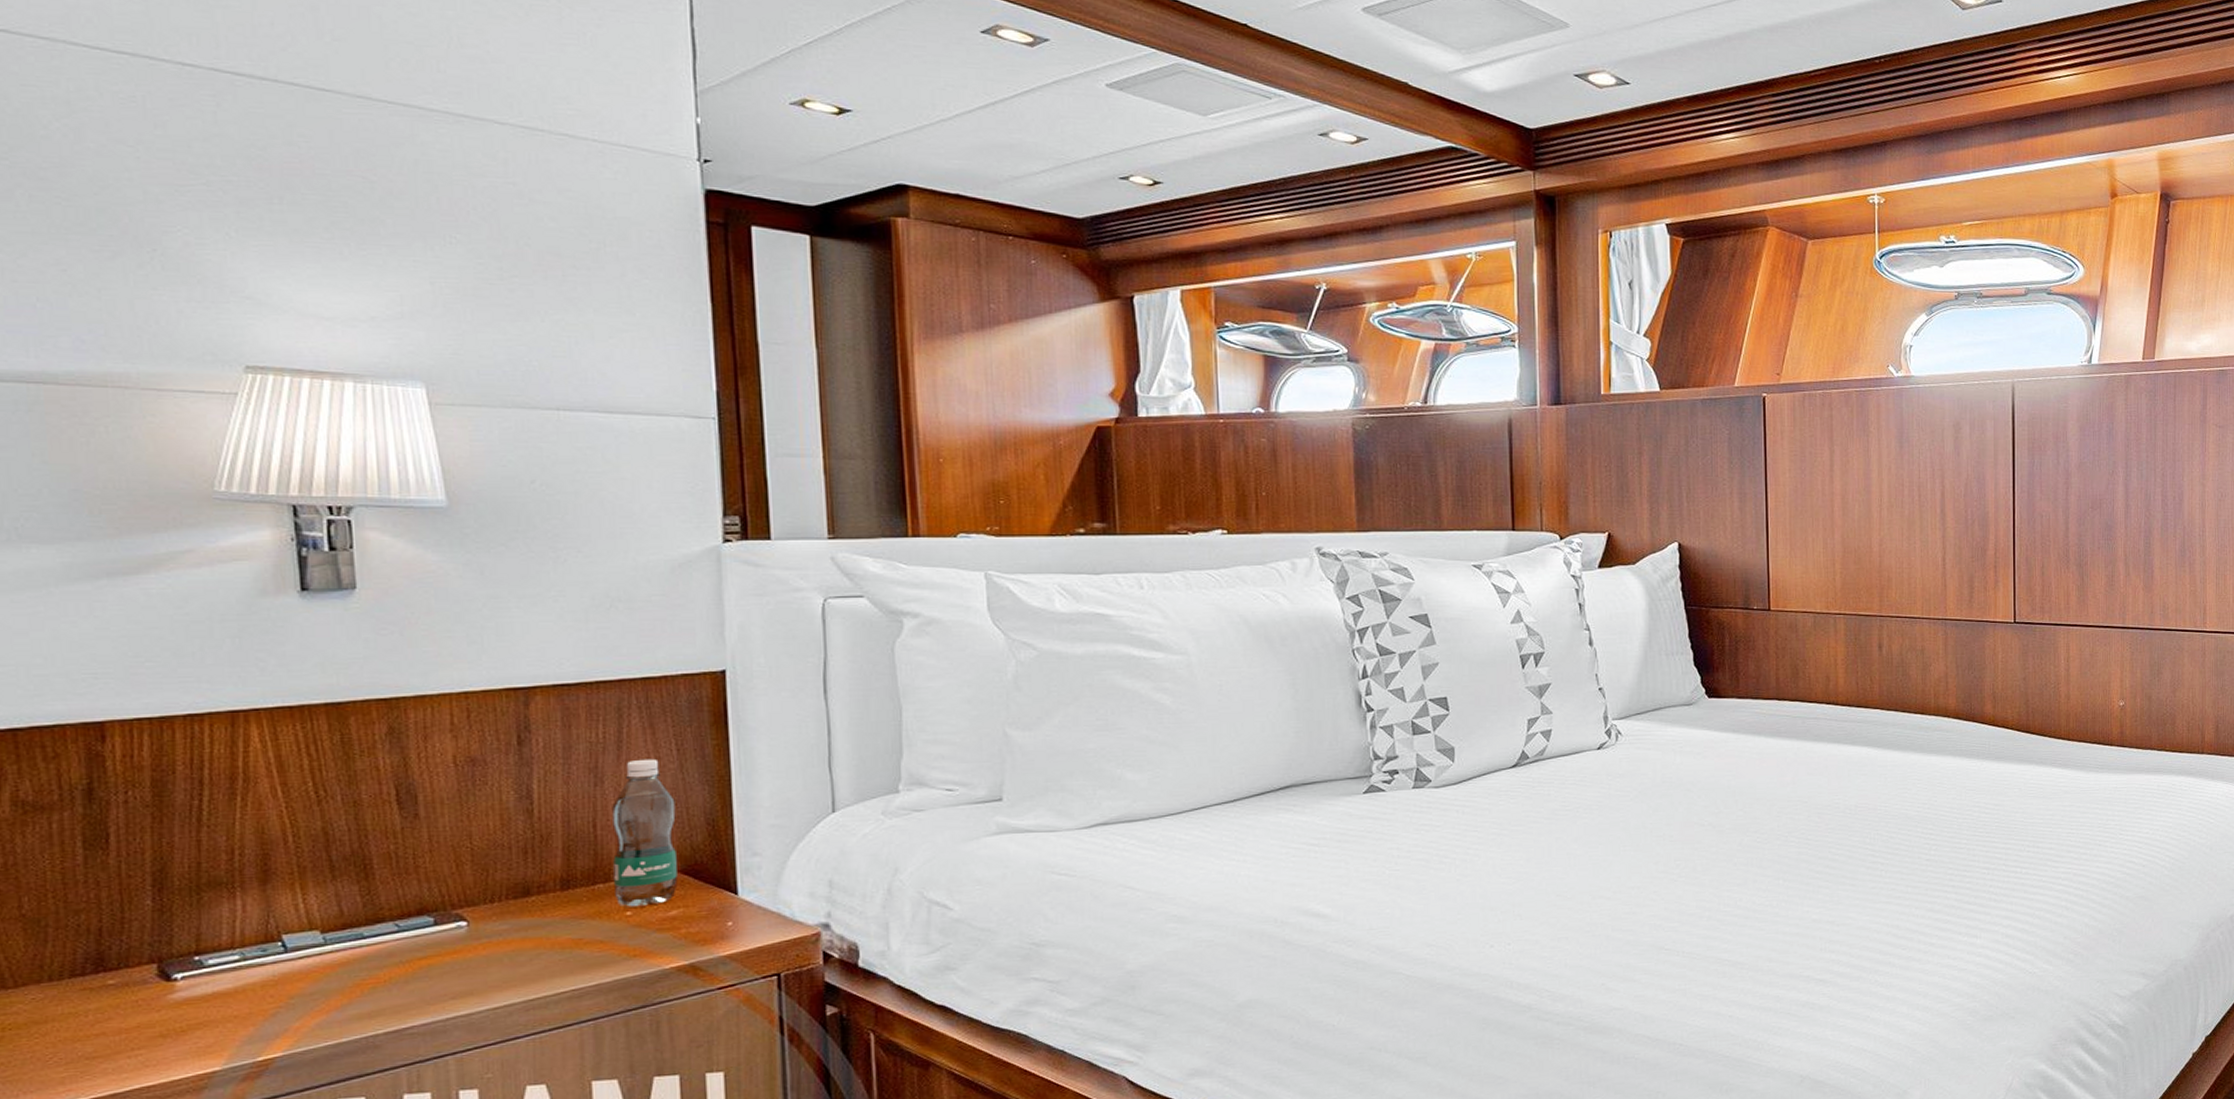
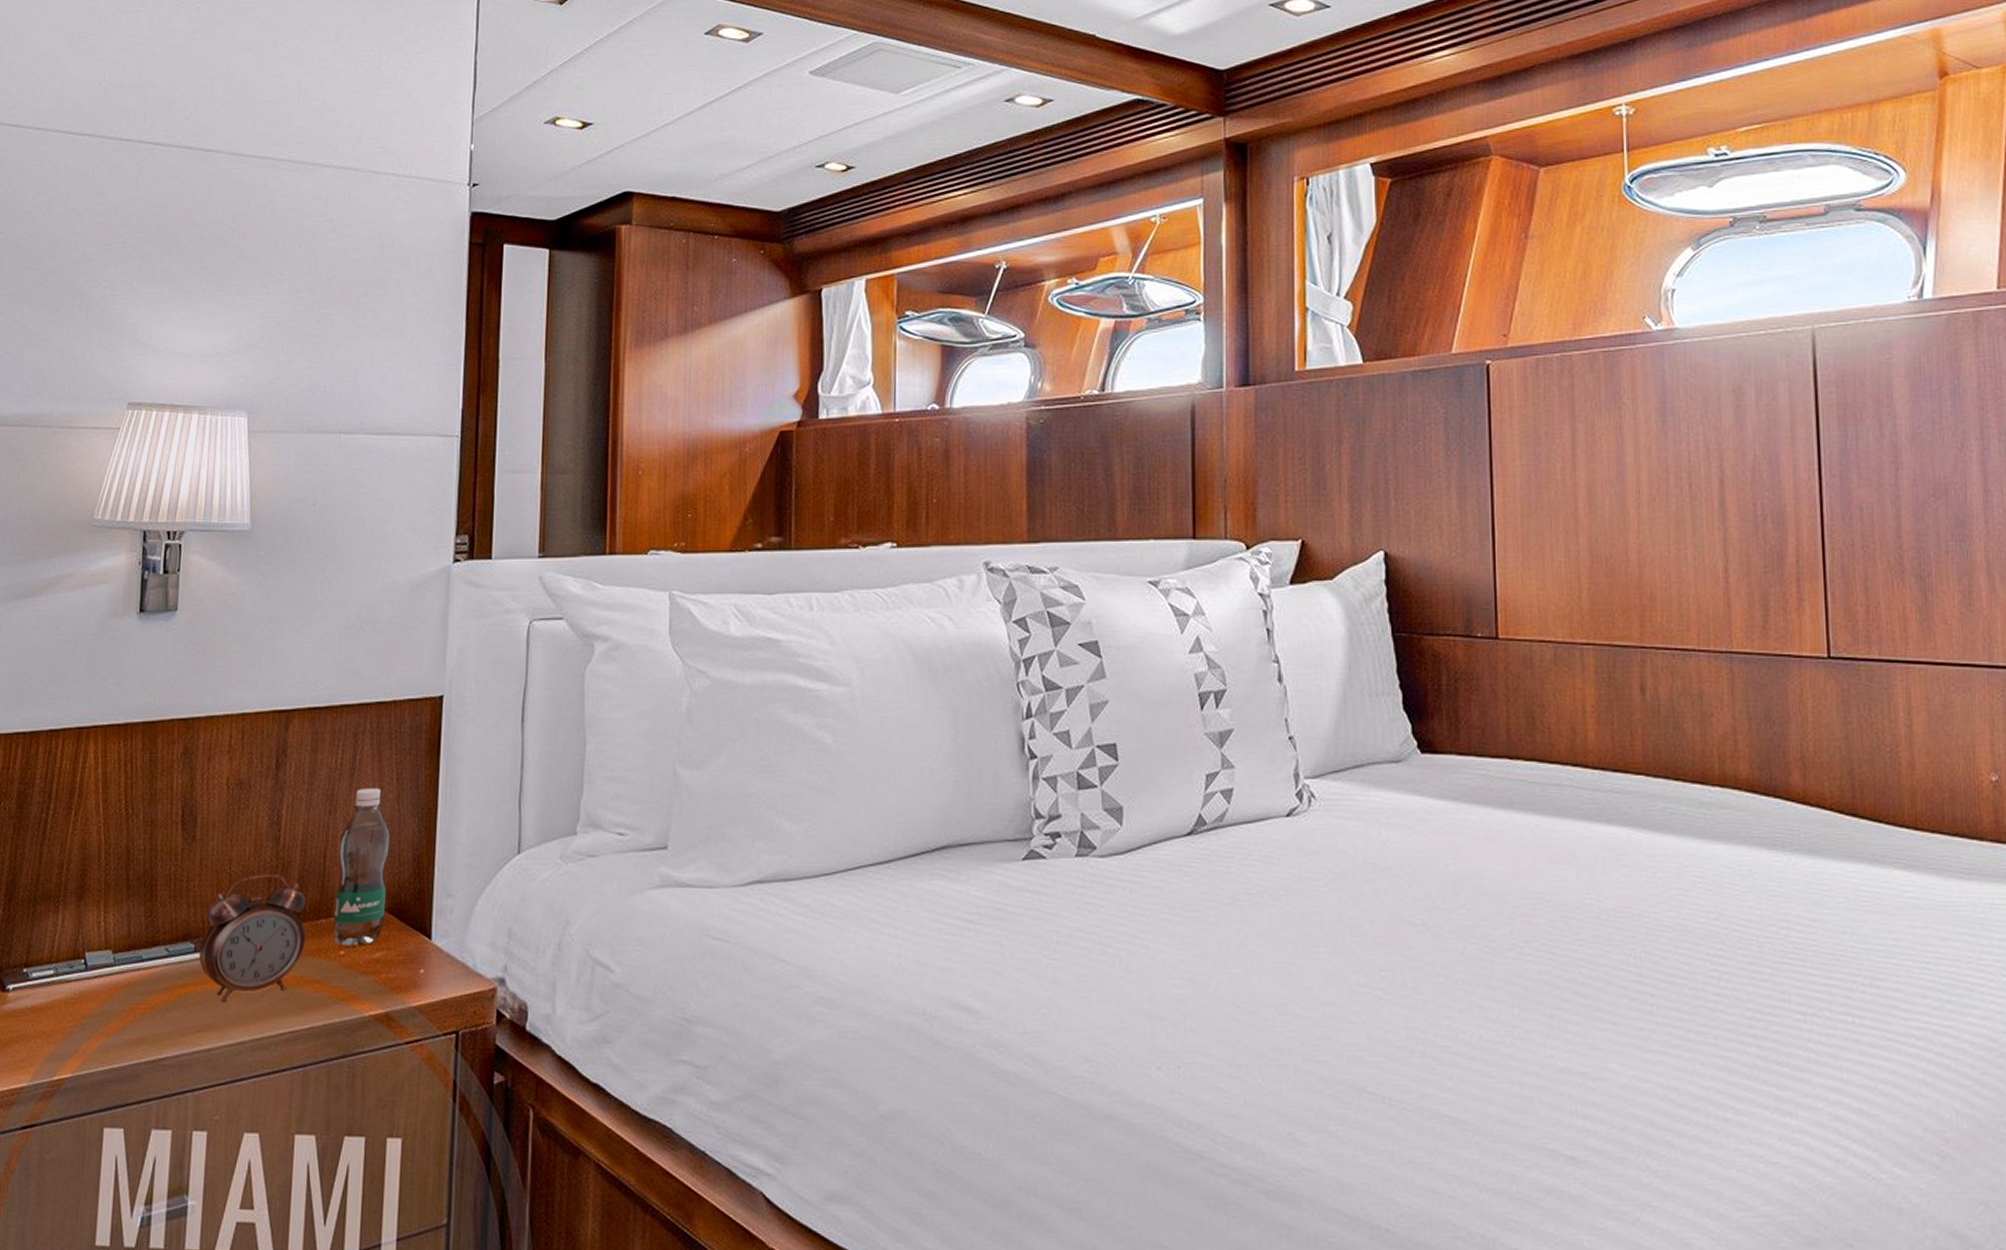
alarm clock: none [441,845,581,970] -> present [199,873,306,1003]

